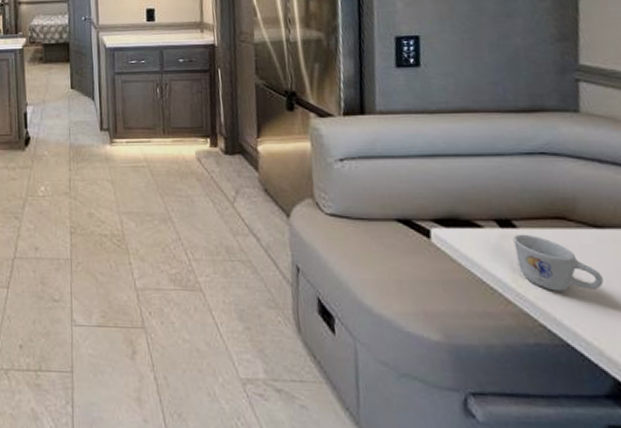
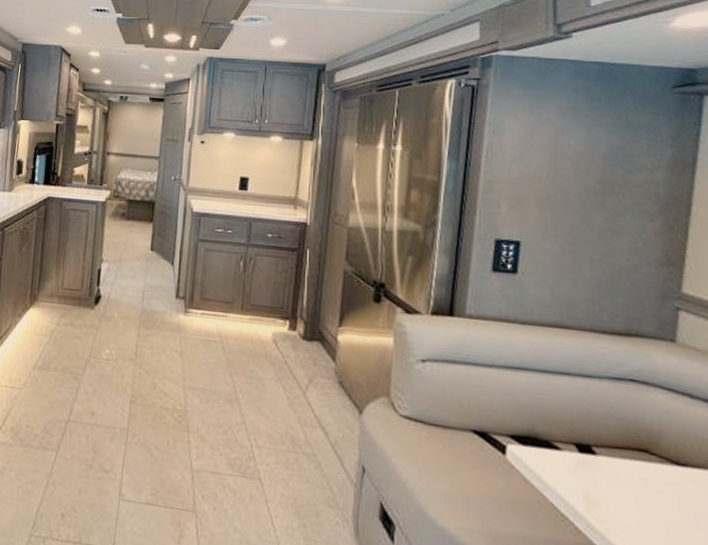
mug: present [512,234,604,292] -> none [591,461,679,530]

